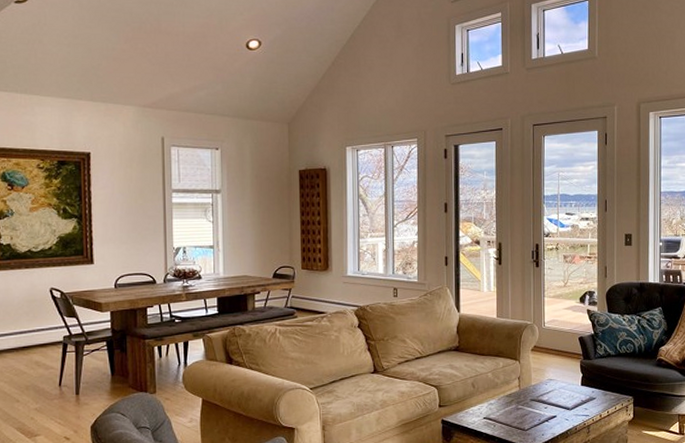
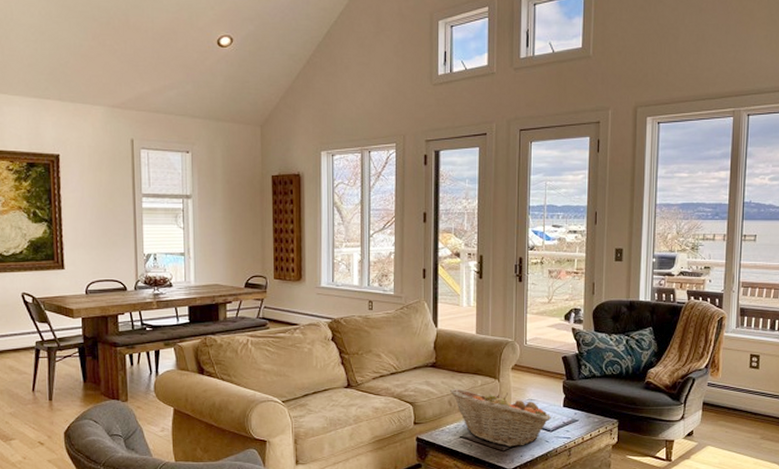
fruit basket: none [473,370,570,426] -> present [450,388,552,447]

